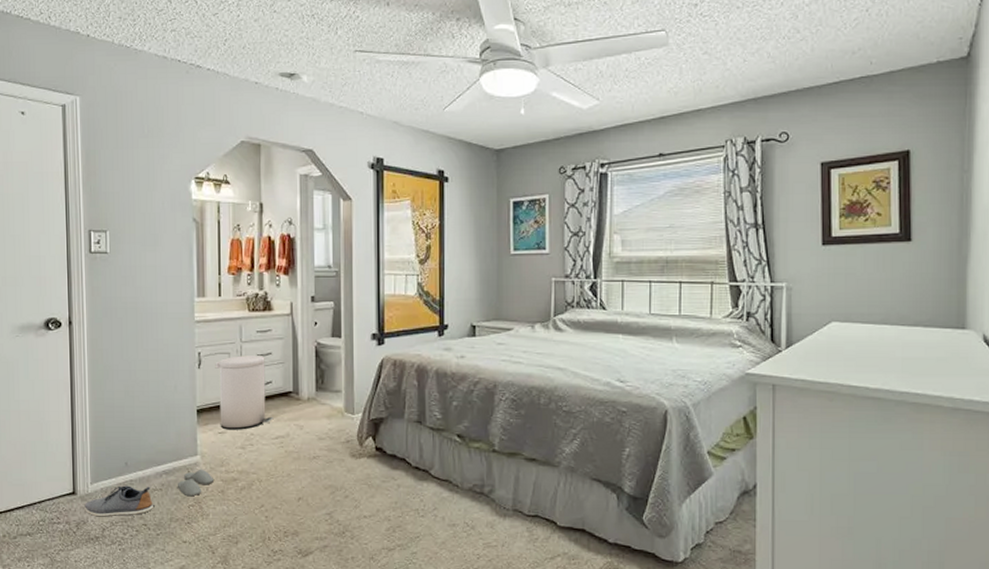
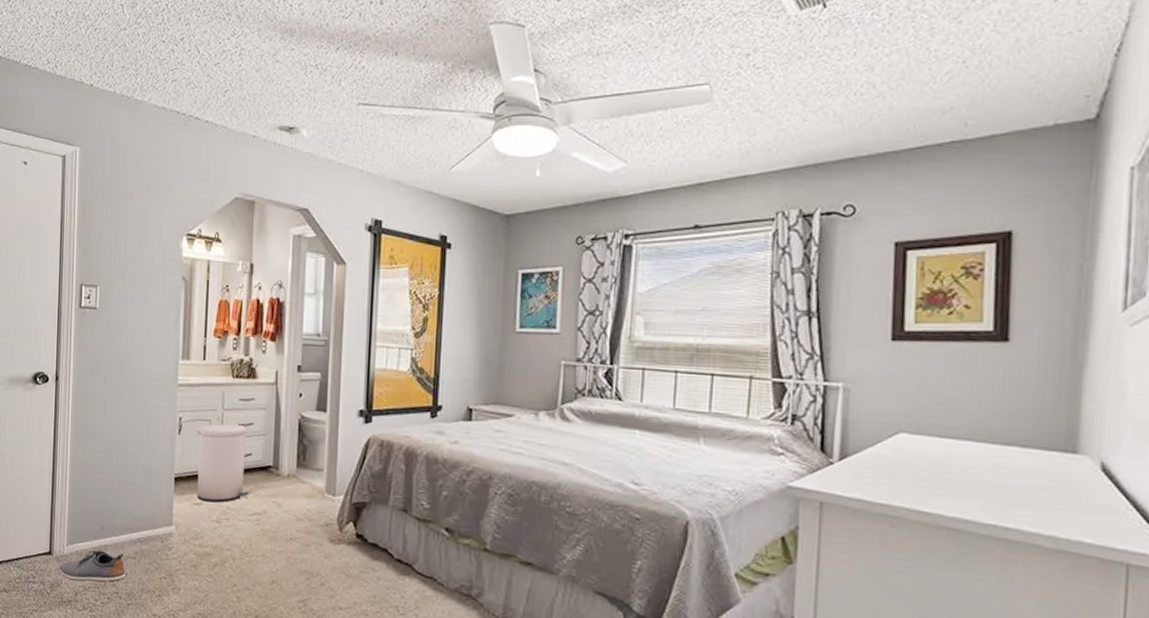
slippers: present [178,469,215,497] -> none [151,539,188,569]

